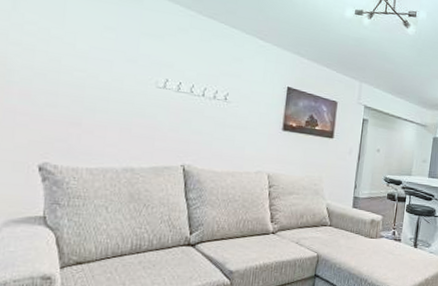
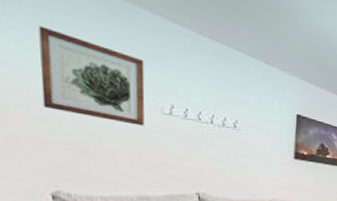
wall art: none [45,9,145,99] -> present [38,25,145,126]

